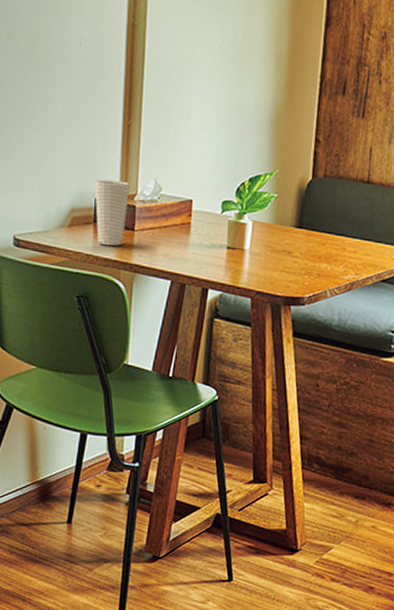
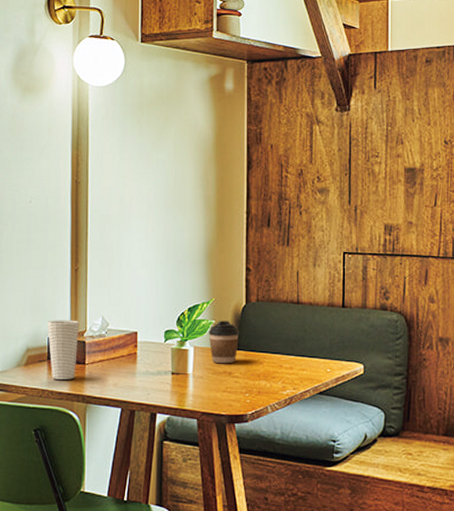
coffee cup: none [269,195,303,242] -> present [208,321,240,364]

